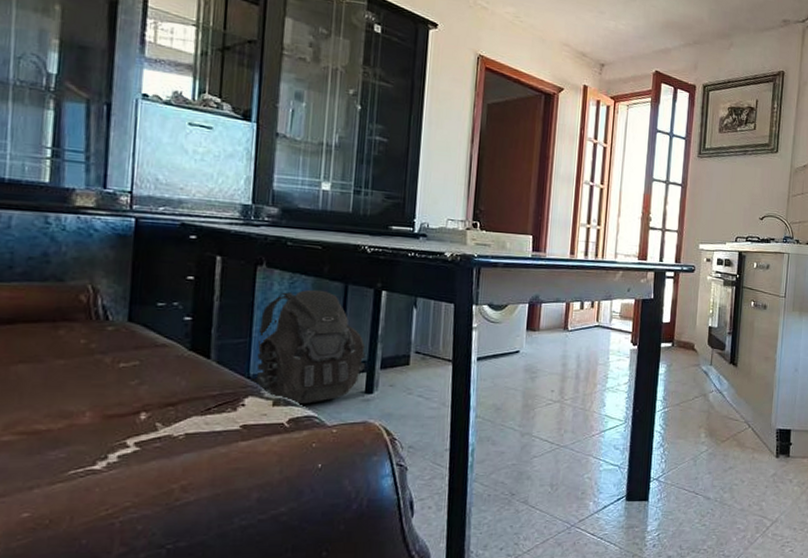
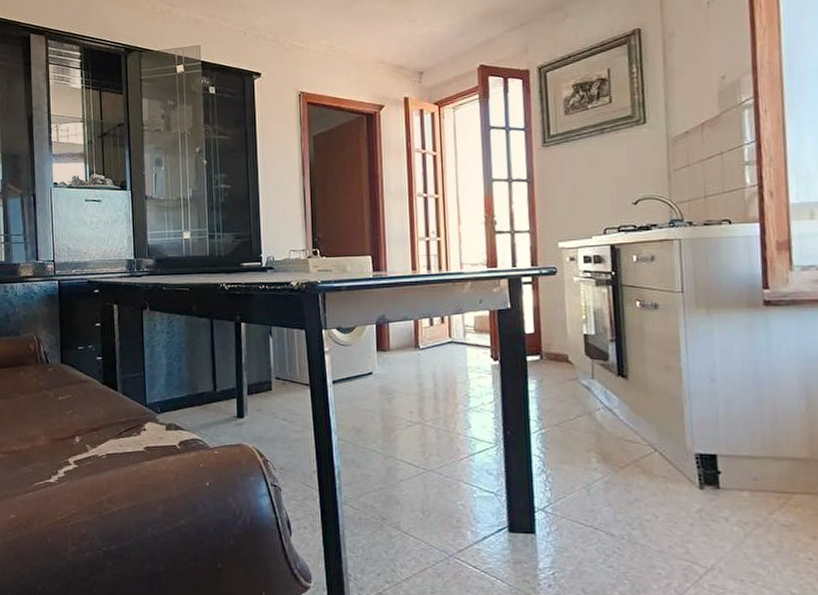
backpack: present [249,289,366,405] -> none [146,326,235,429]

